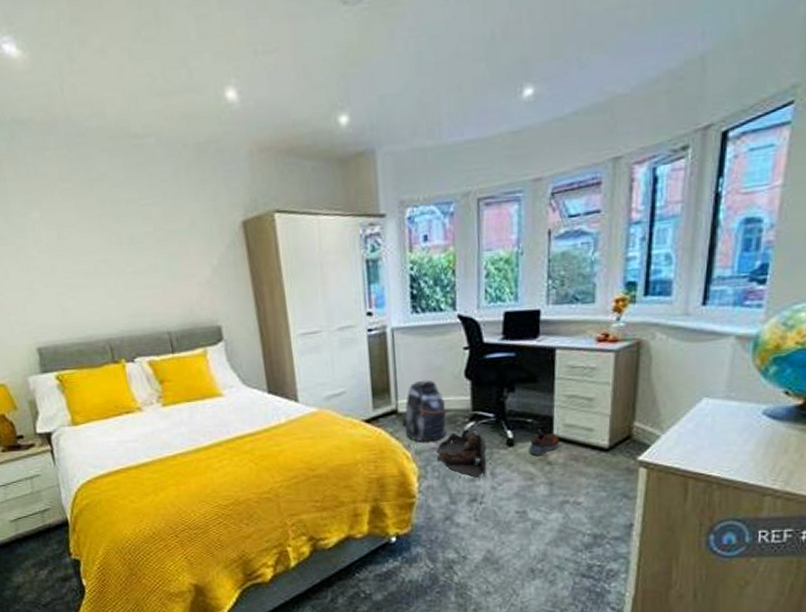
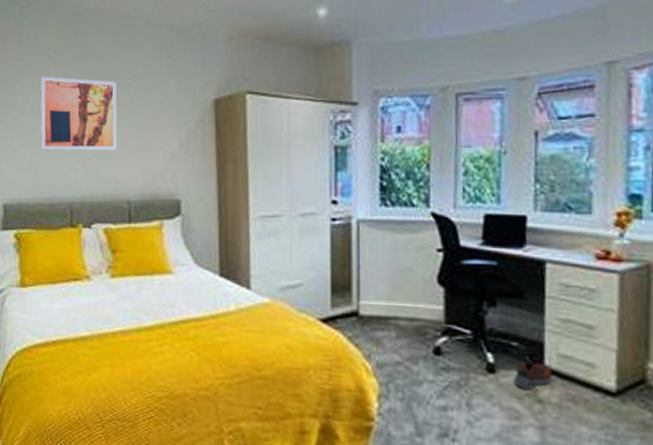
wall art: none [51,208,148,288] -> present [40,76,117,151]
backpack: present [401,380,448,442] -> none [362,281,416,355]
bag: present [436,428,487,479] -> none [401,345,462,409]

